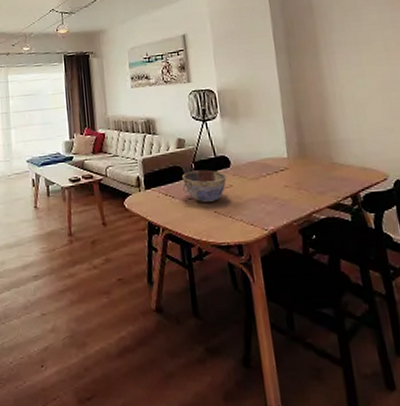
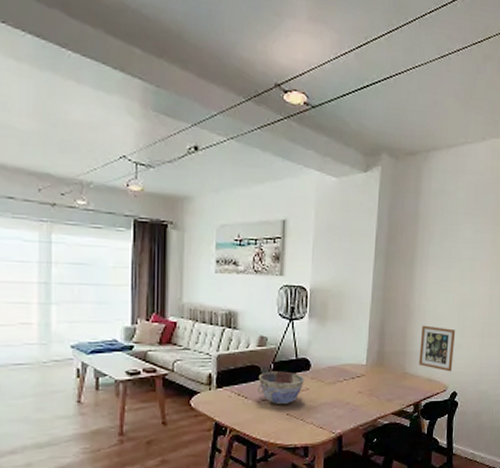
picture frame: none [341,111,389,159] -> present [419,325,456,372]

